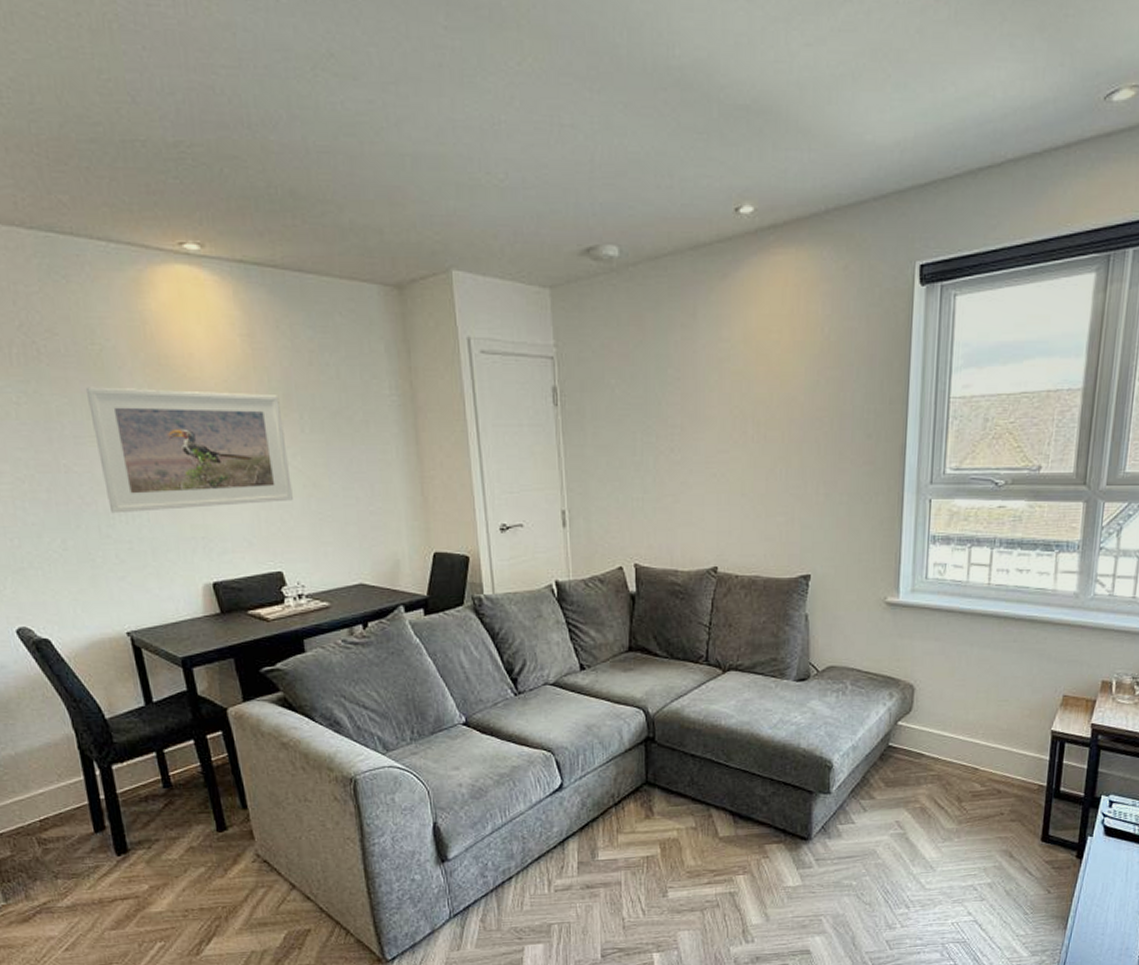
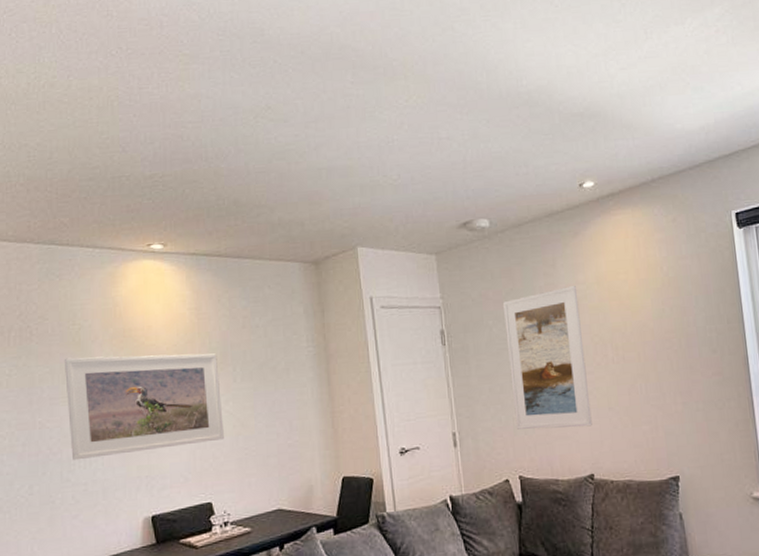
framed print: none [628,342,722,514] -> present [502,285,592,430]

